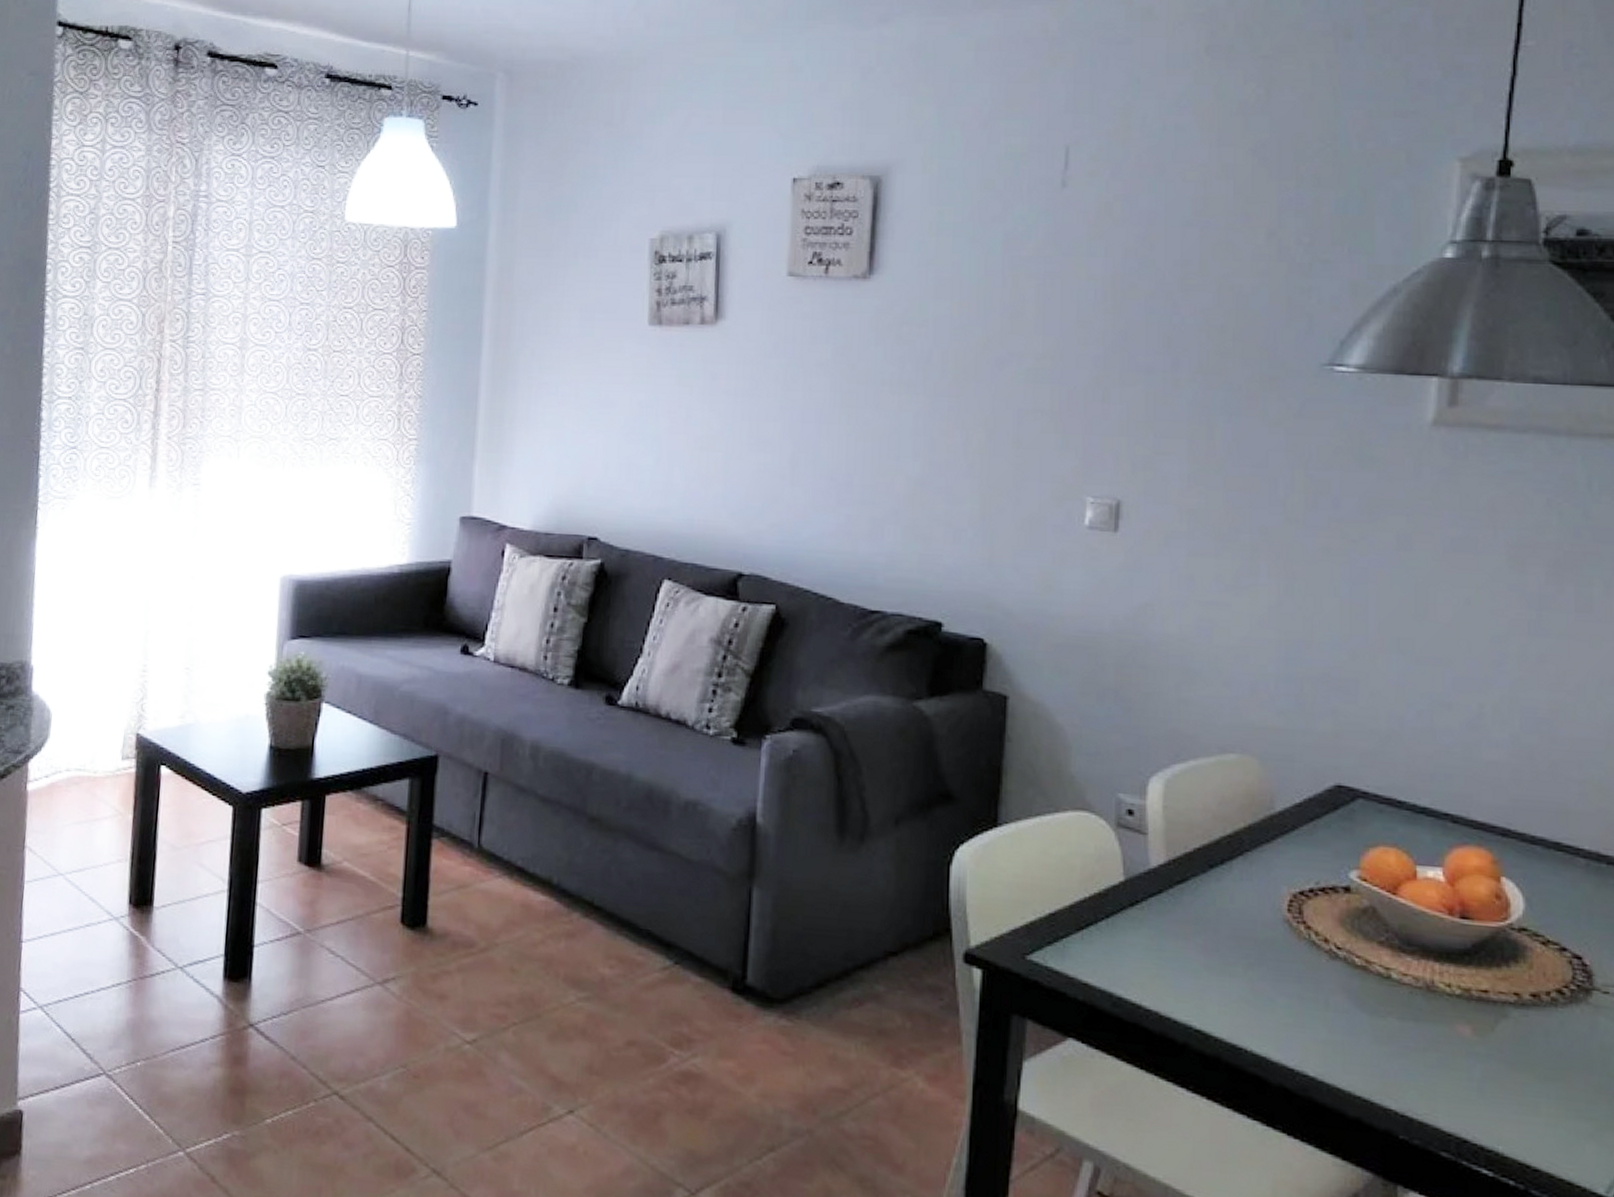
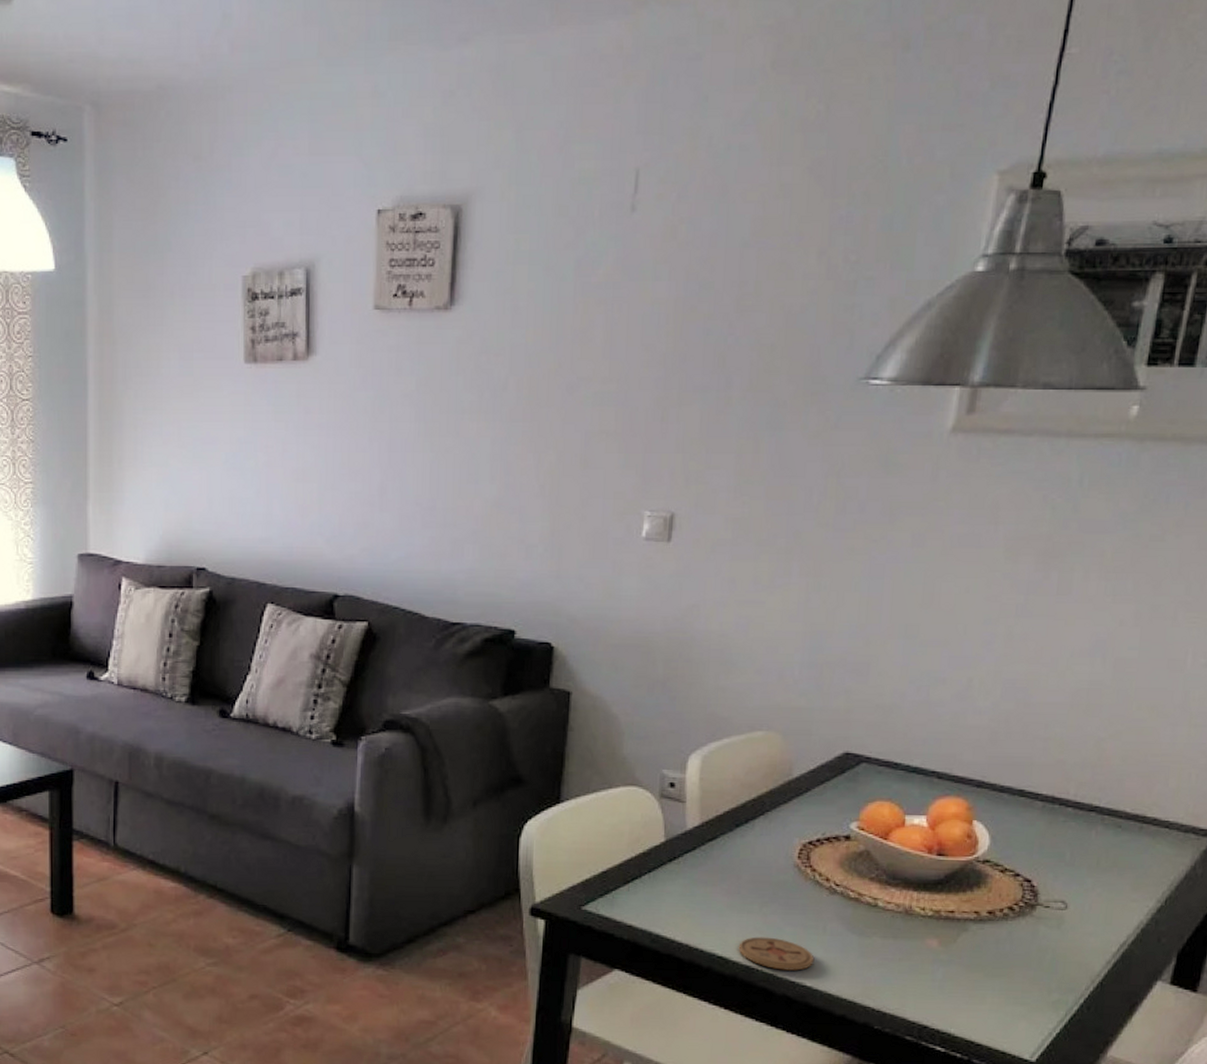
coaster: none [1220,1007,1317,1055] -> present [738,937,815,971]

